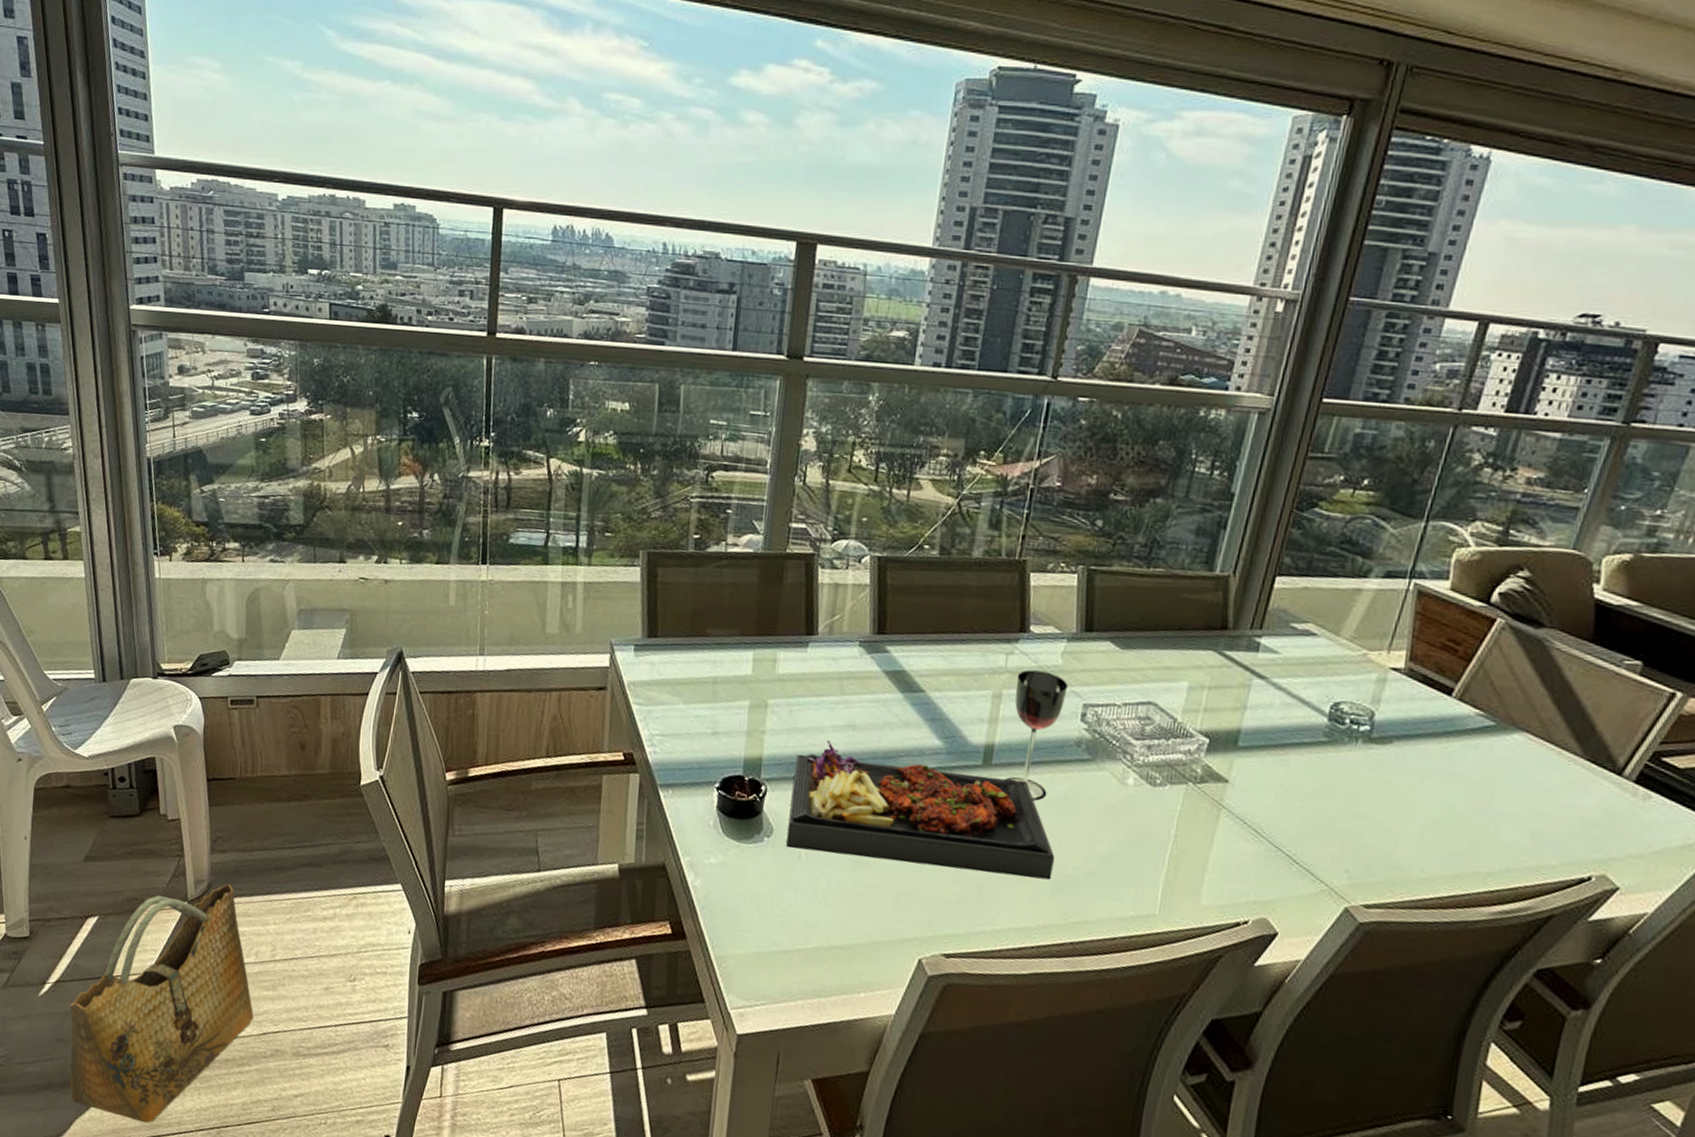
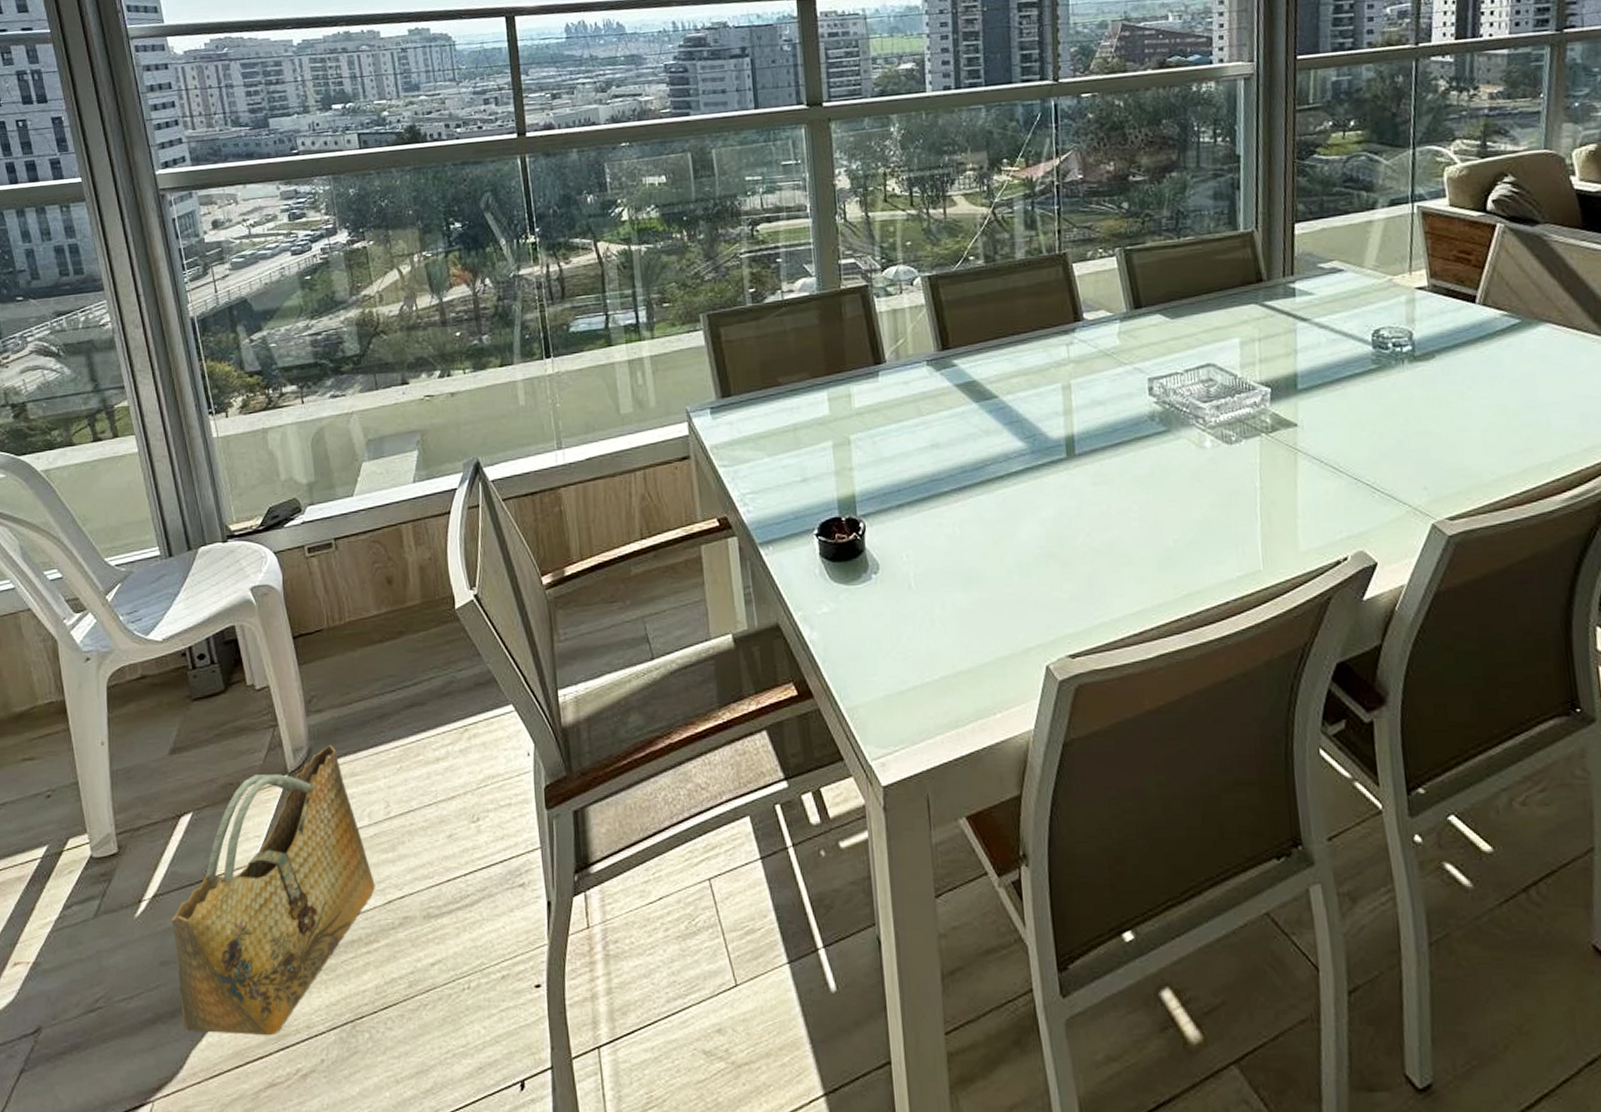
food platter: present [786,740,1055,880] -> none [887,464,1156,581]
wineglass: present [1005,669,1068,801] -> none [1081,354,1134,482]

